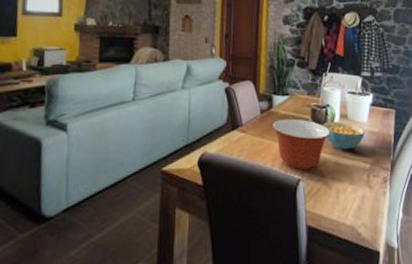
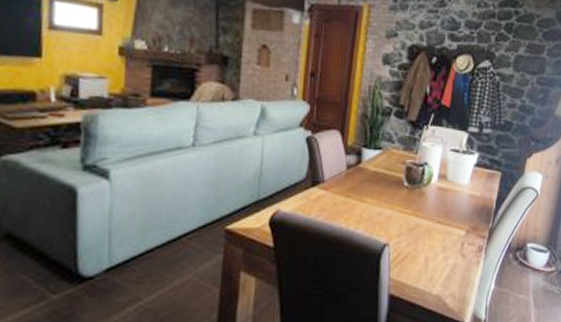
mixing bowl: present [271,118,330,170] -> none [358,176,425,234]
cereal bowl: present [322,121,366,150] -> none [417,182,465,214]

